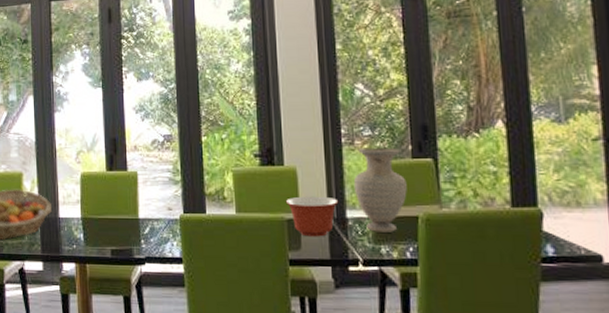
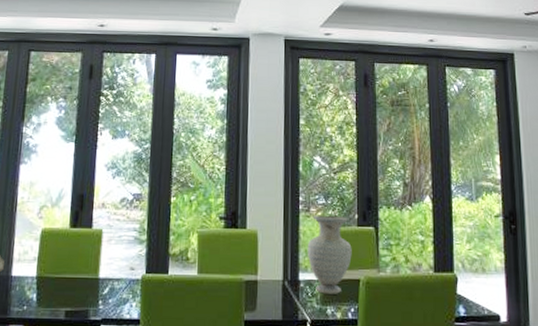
mixing bowl: present [286,196,339,237] -> none [246,258,293,298]

